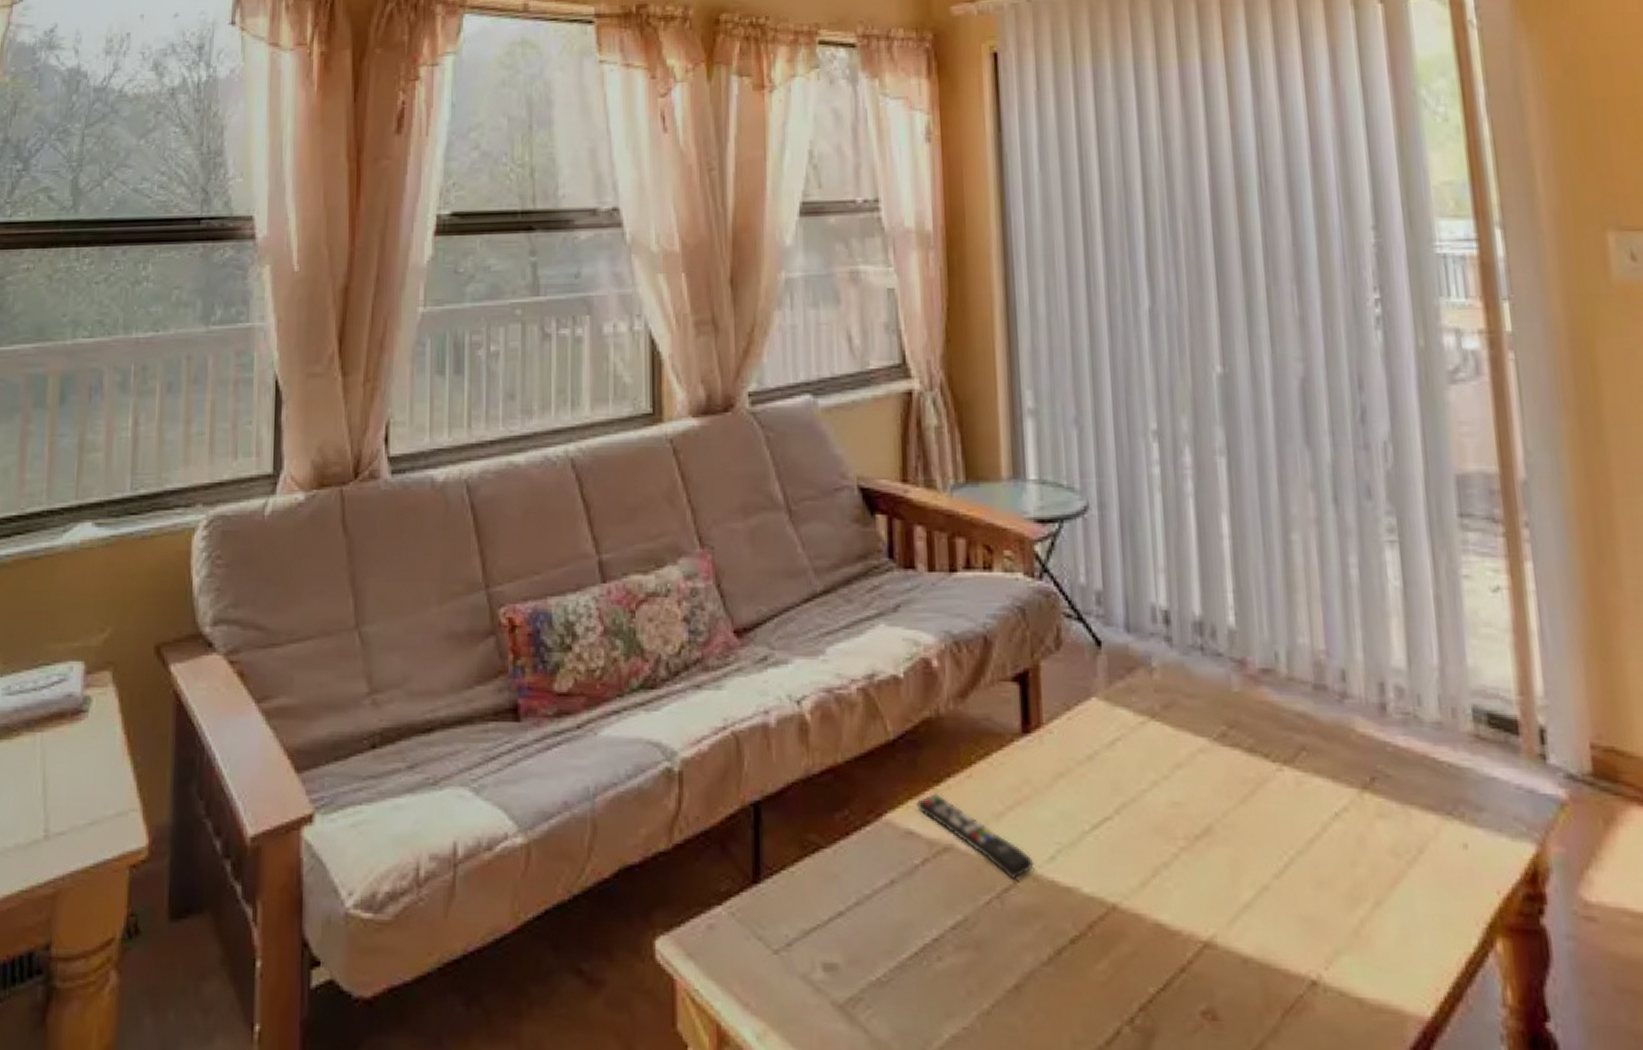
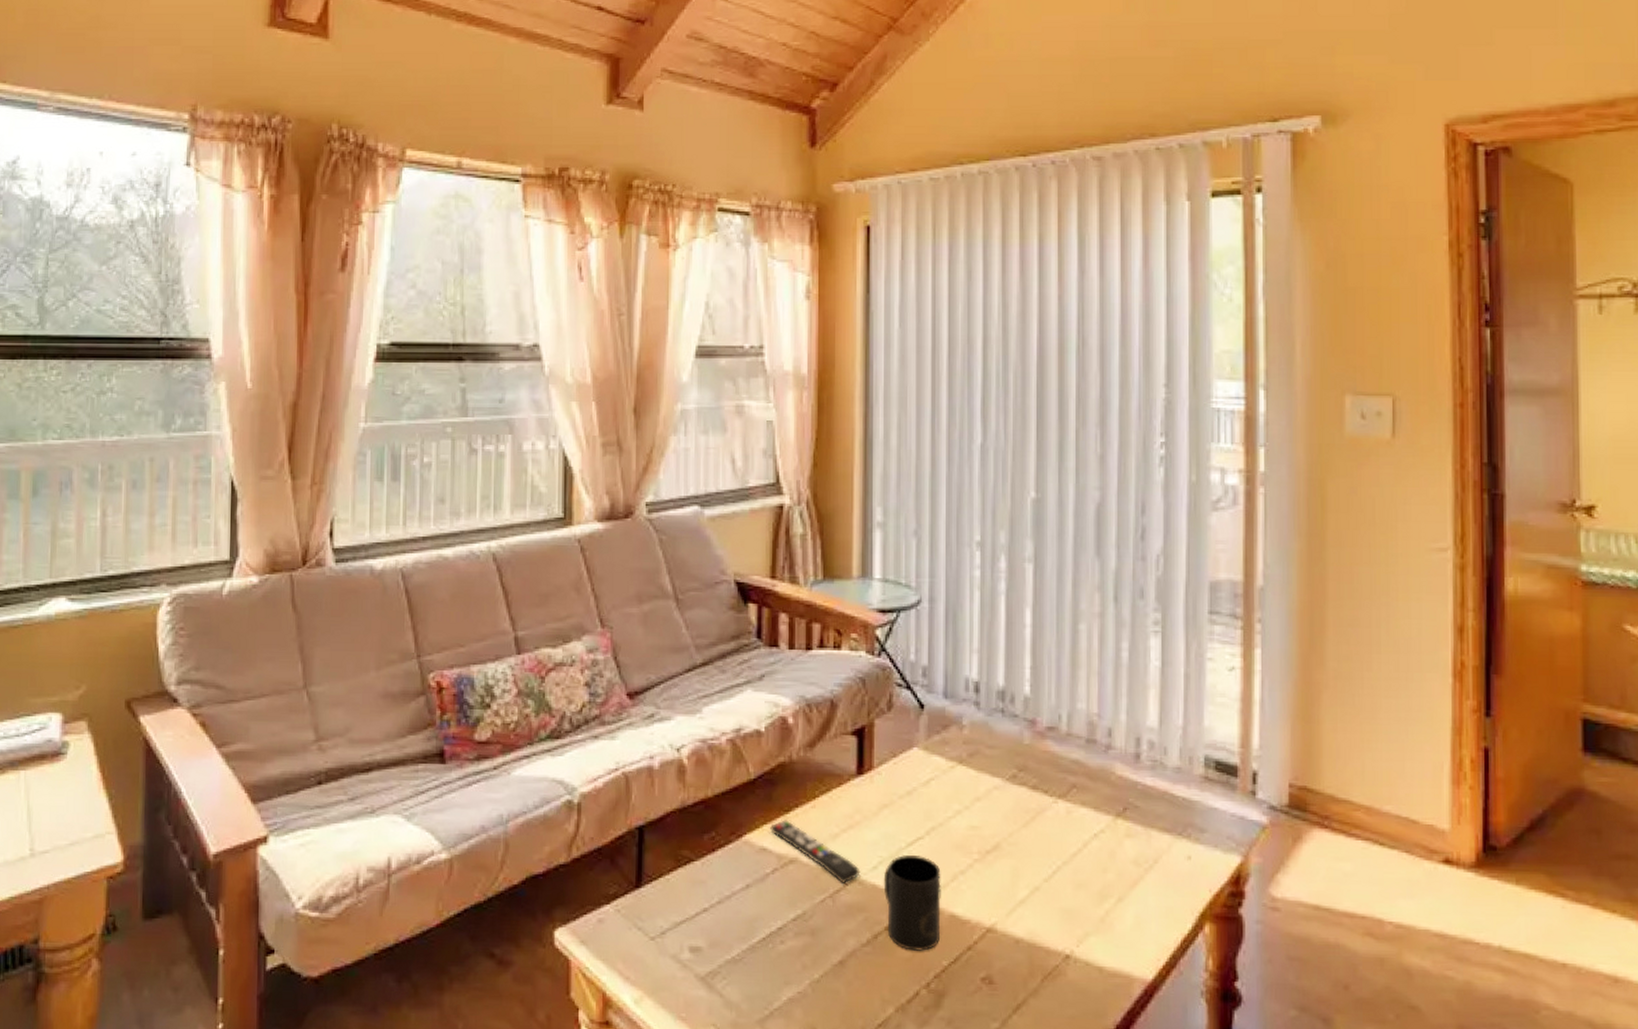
mug: none [1064,841,1143,973] -> present [883,855,941,951]

